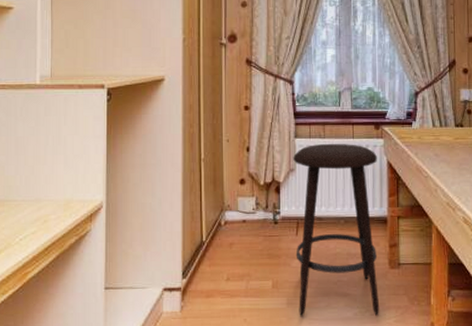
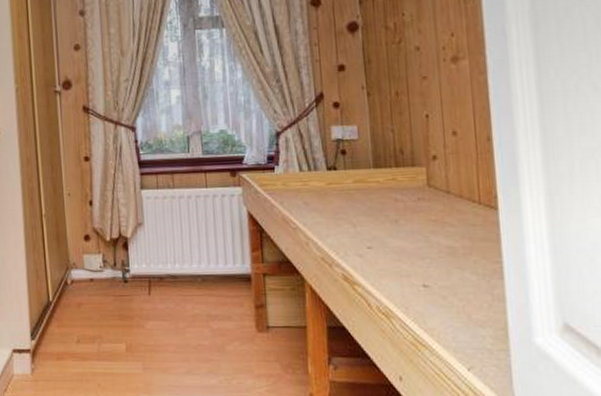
stool: present [293,143,380,317] -> none [140,193,249,384]

